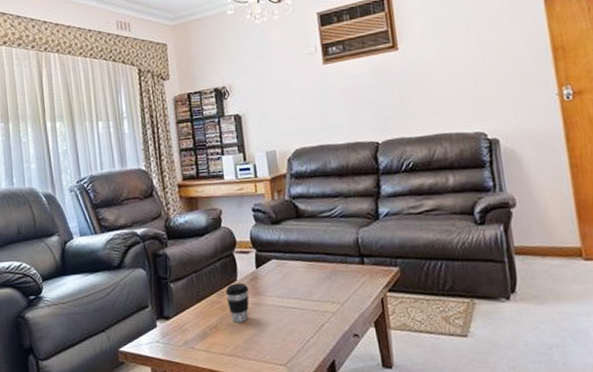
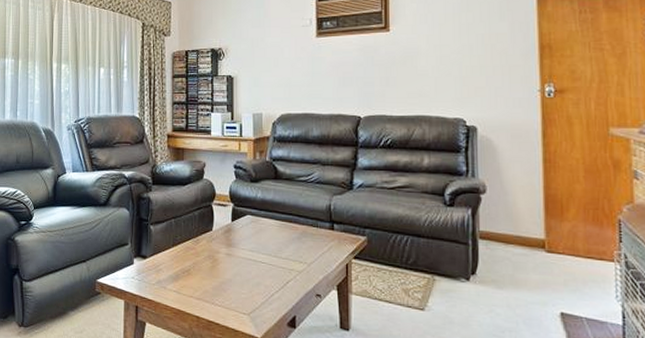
coffee cup: present [225,283,249,323] -> none [200,233,222,270]

